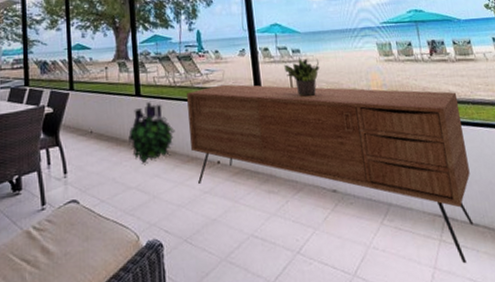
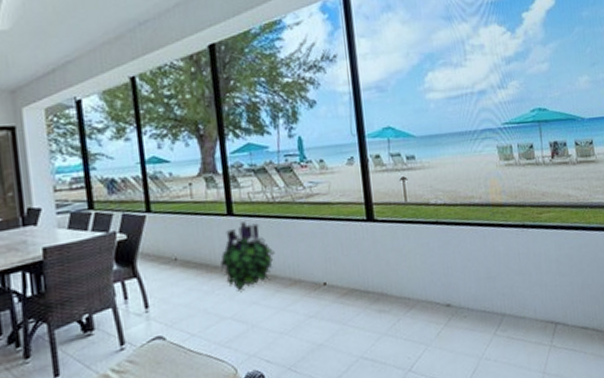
sideboard: present [187,84,474,264] -> none [288,196,583,366]
potted plant: present [283,57,320,96] -> none [396,164,437,207]

